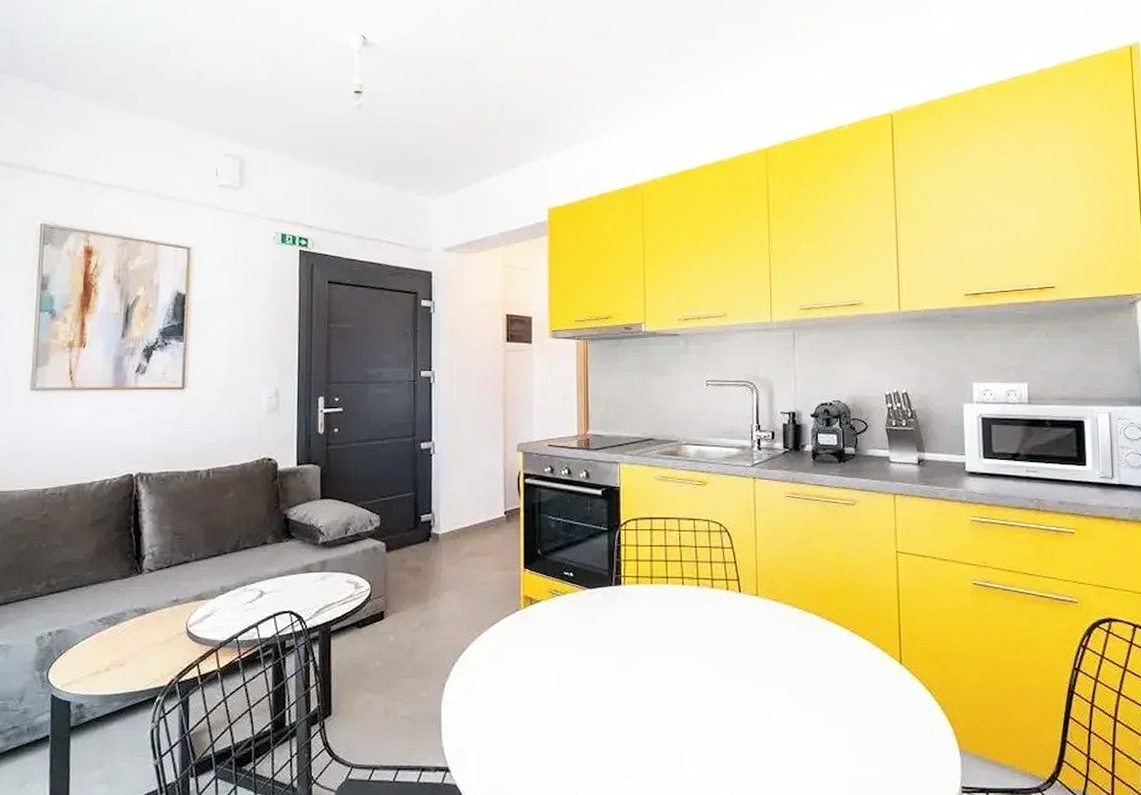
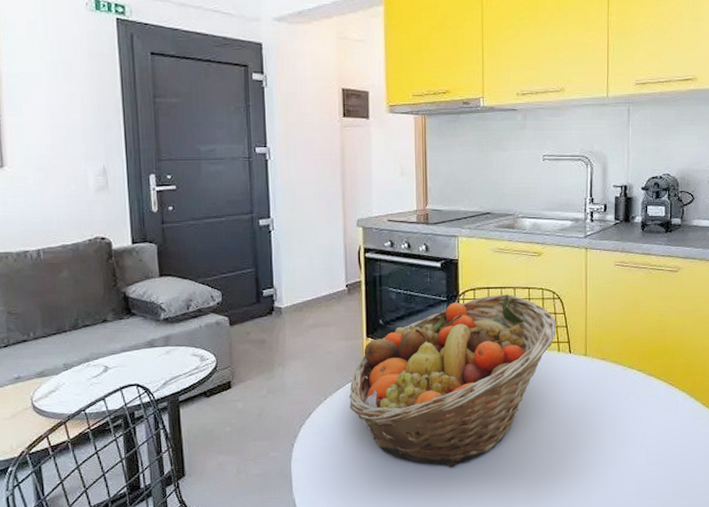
fruit basket: none [505,525,724,718] -> present [349,294,556,467]

